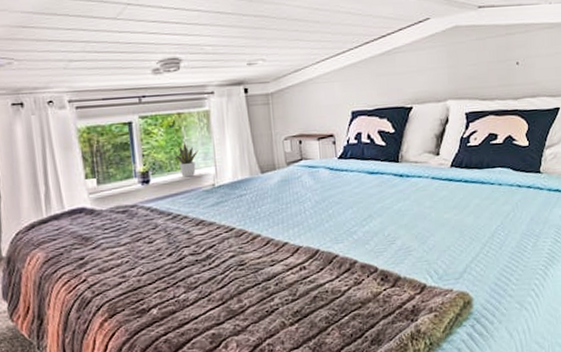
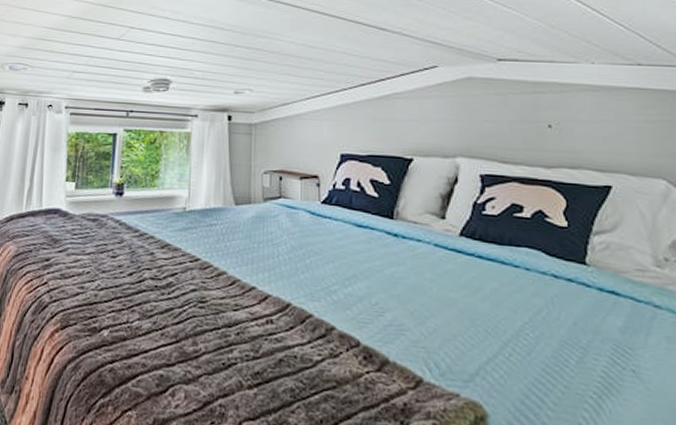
potted plant: present [174,142,199,178] -> none [150,160,175,196]

